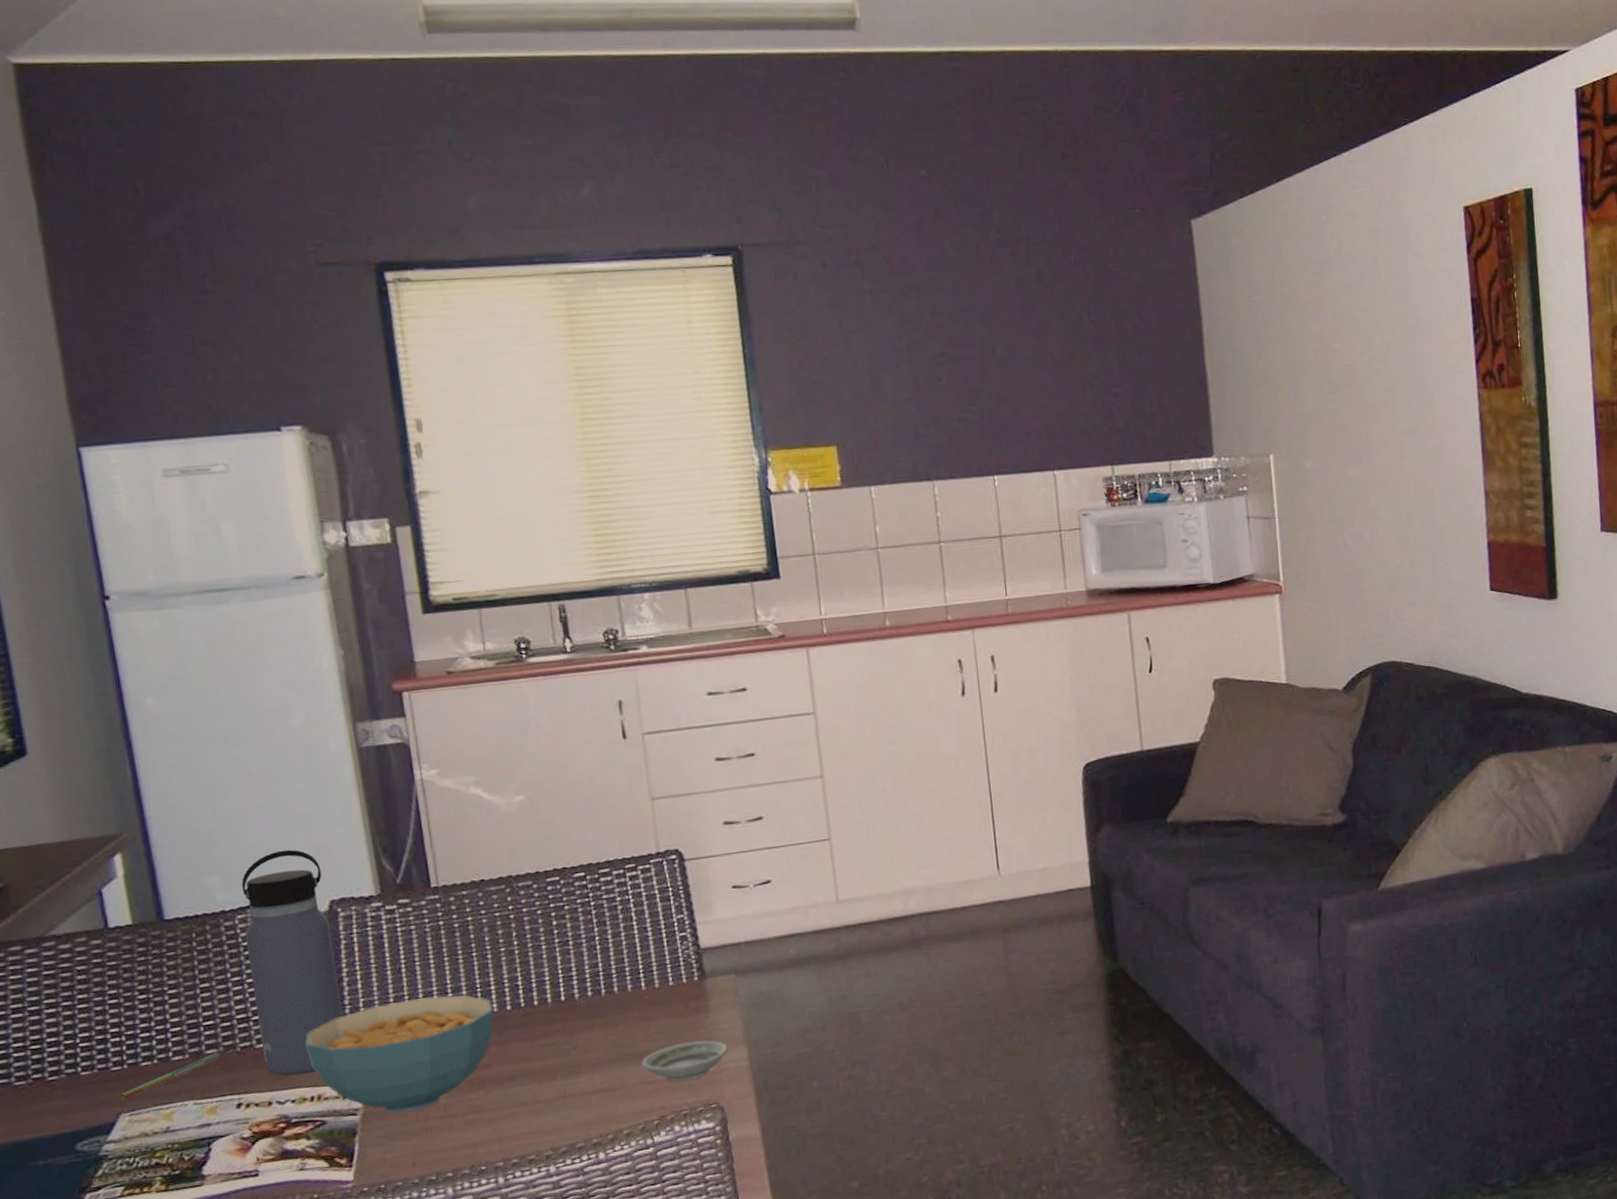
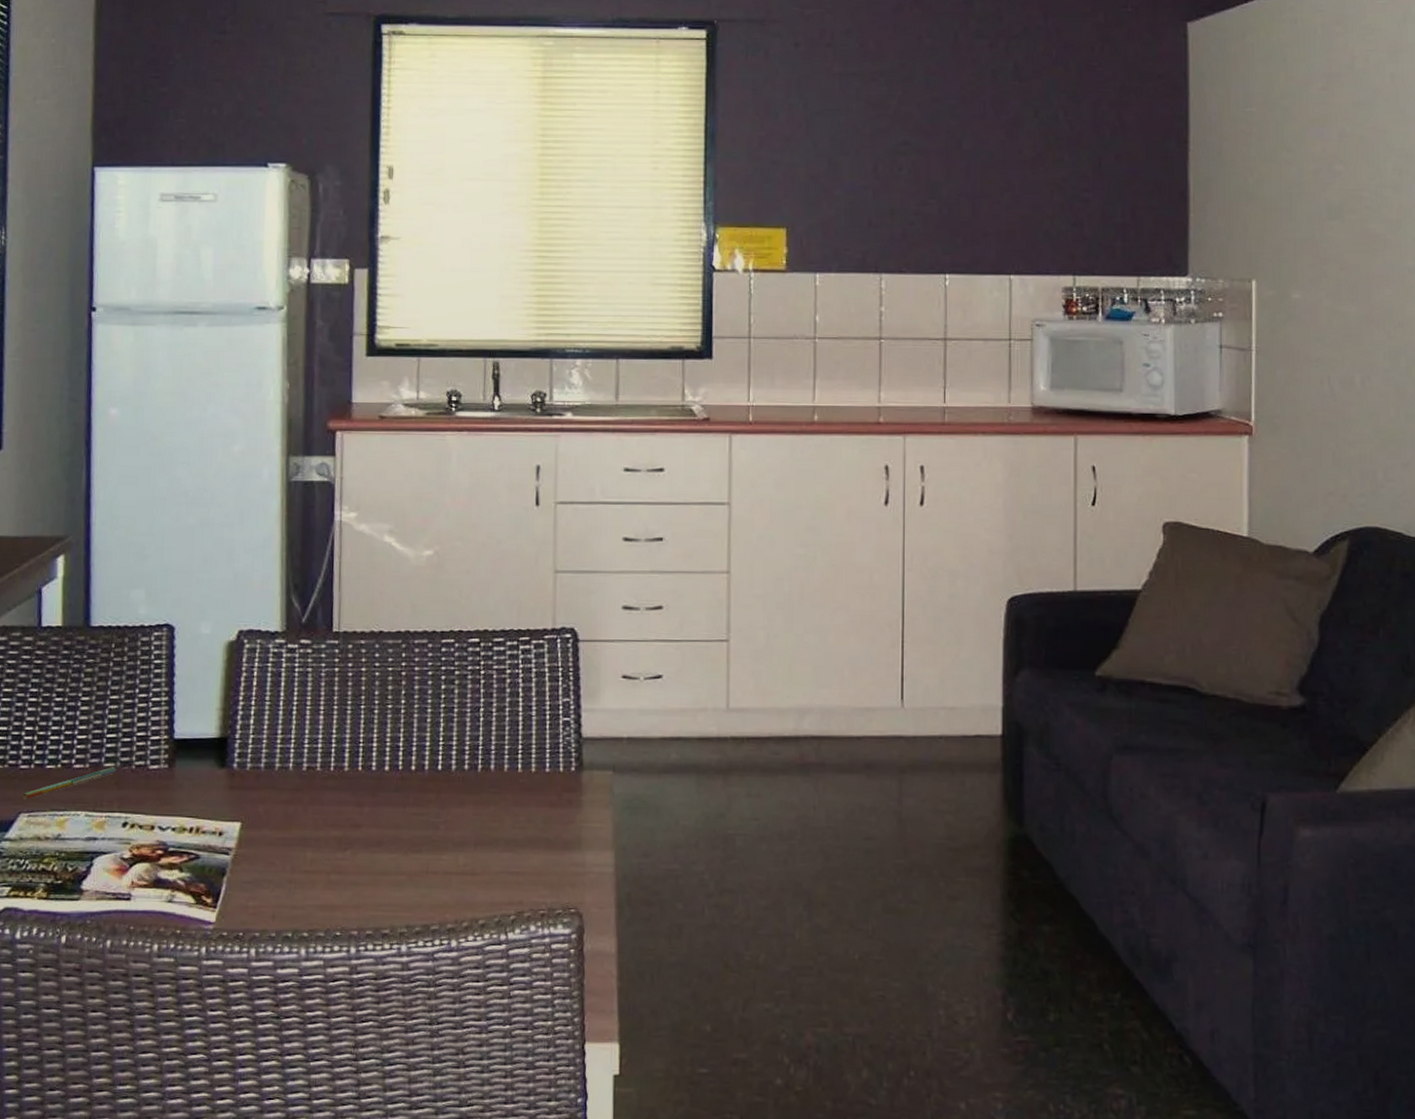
water bottle: present [241,849,343,1076] -> none [154,573,236,803]
cereal bowl: present [305,995,494,1113] -> none [193,743,372,860]
saucer: present [641,1040,728,1081] -> none [507,836,595,878]

